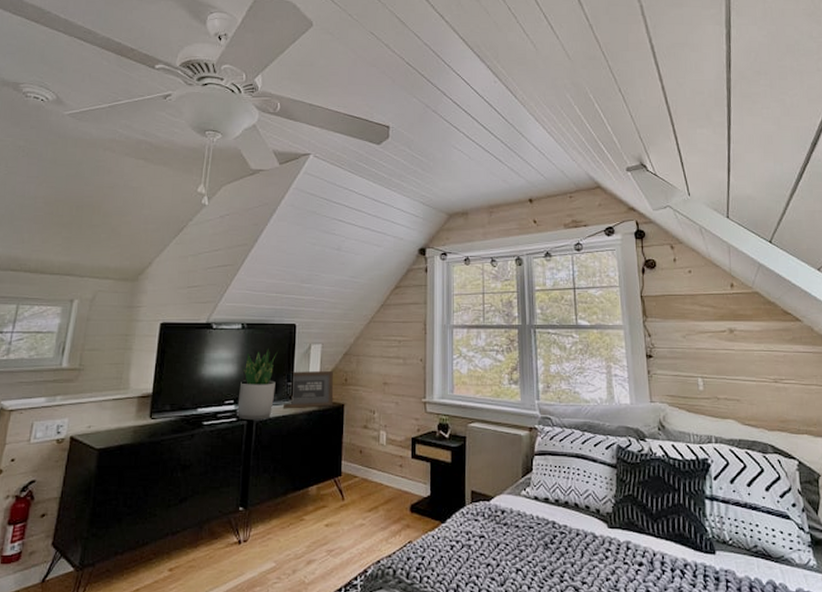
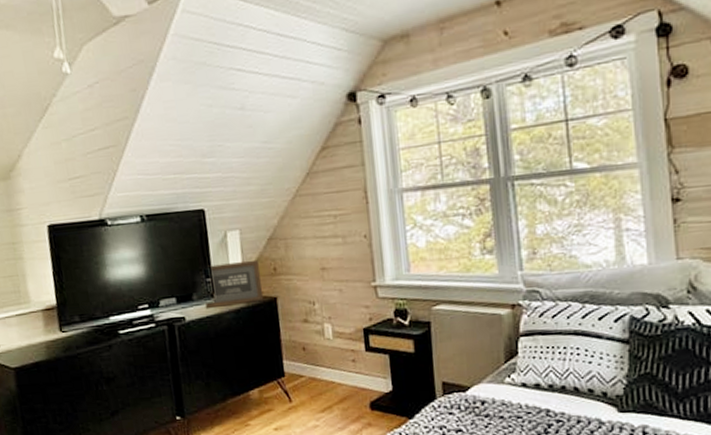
planter: present [237,349,278,421] -> none [149,242,194,325]

